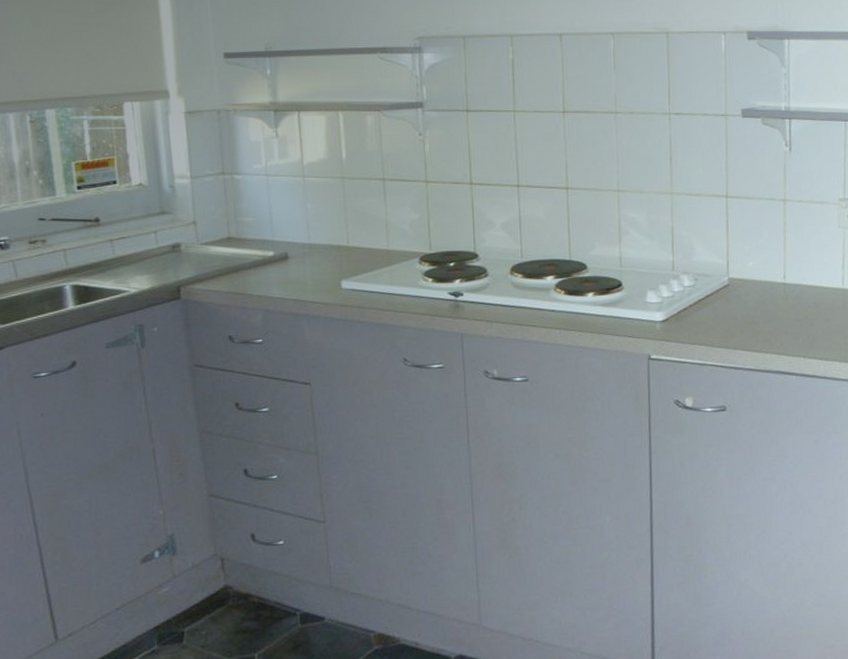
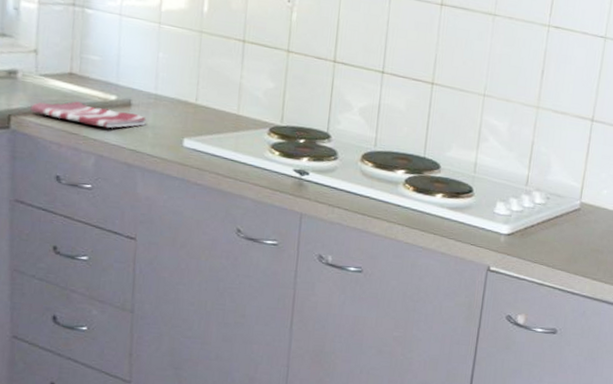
dish towel: none [197,262,304,284] -> present [30,101,146,129]

